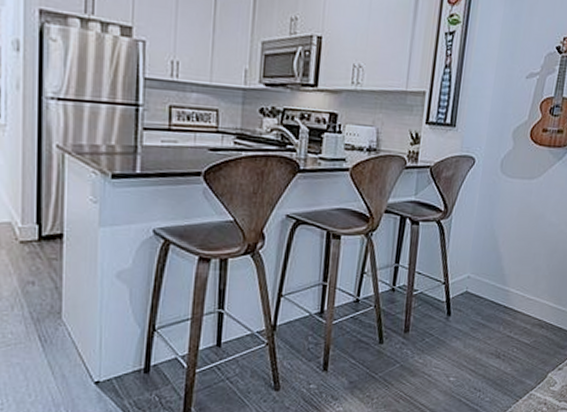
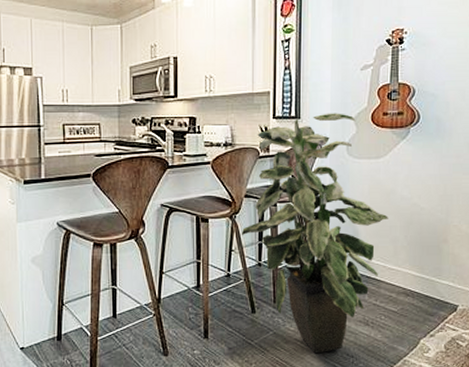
indoor plant: none [376,123,534,388] -> present [241,113,388,354]

